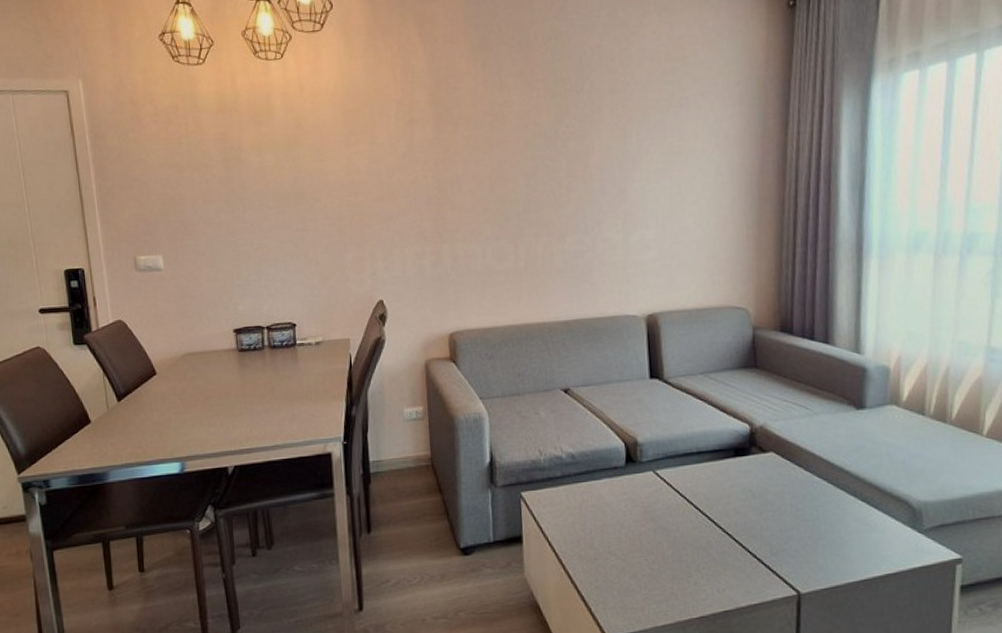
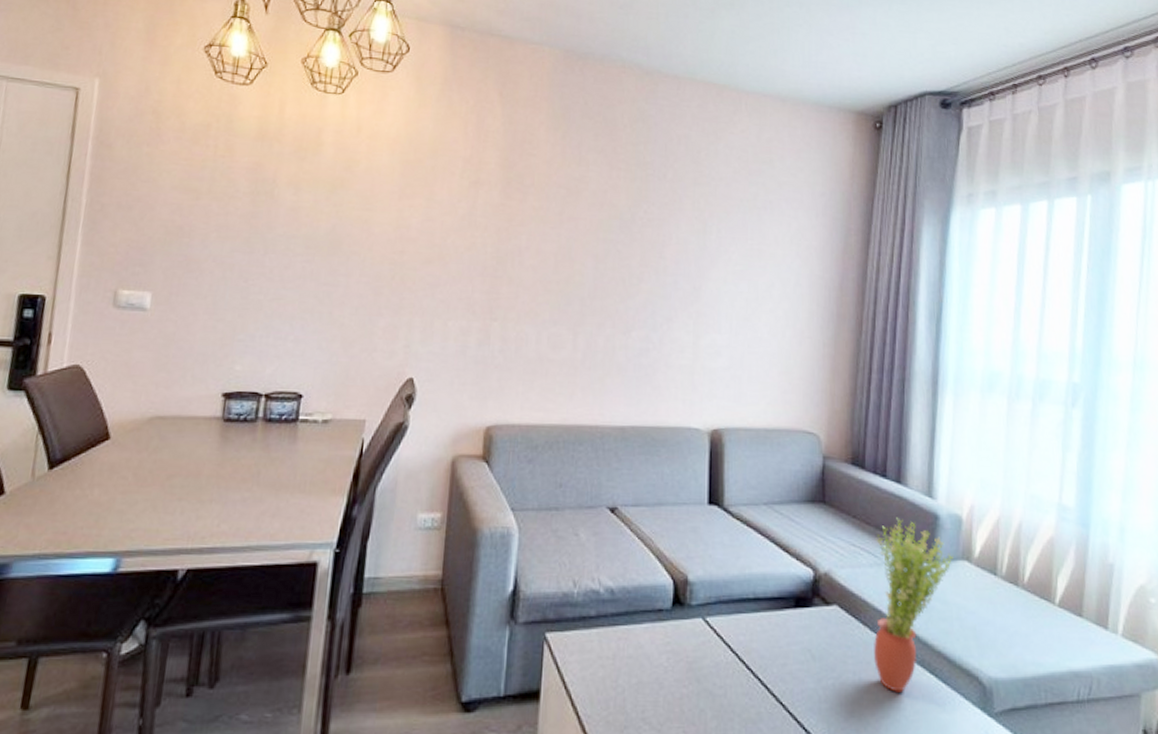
potted plant: none [806,373,882,518] -> present [874,517,953,692]

